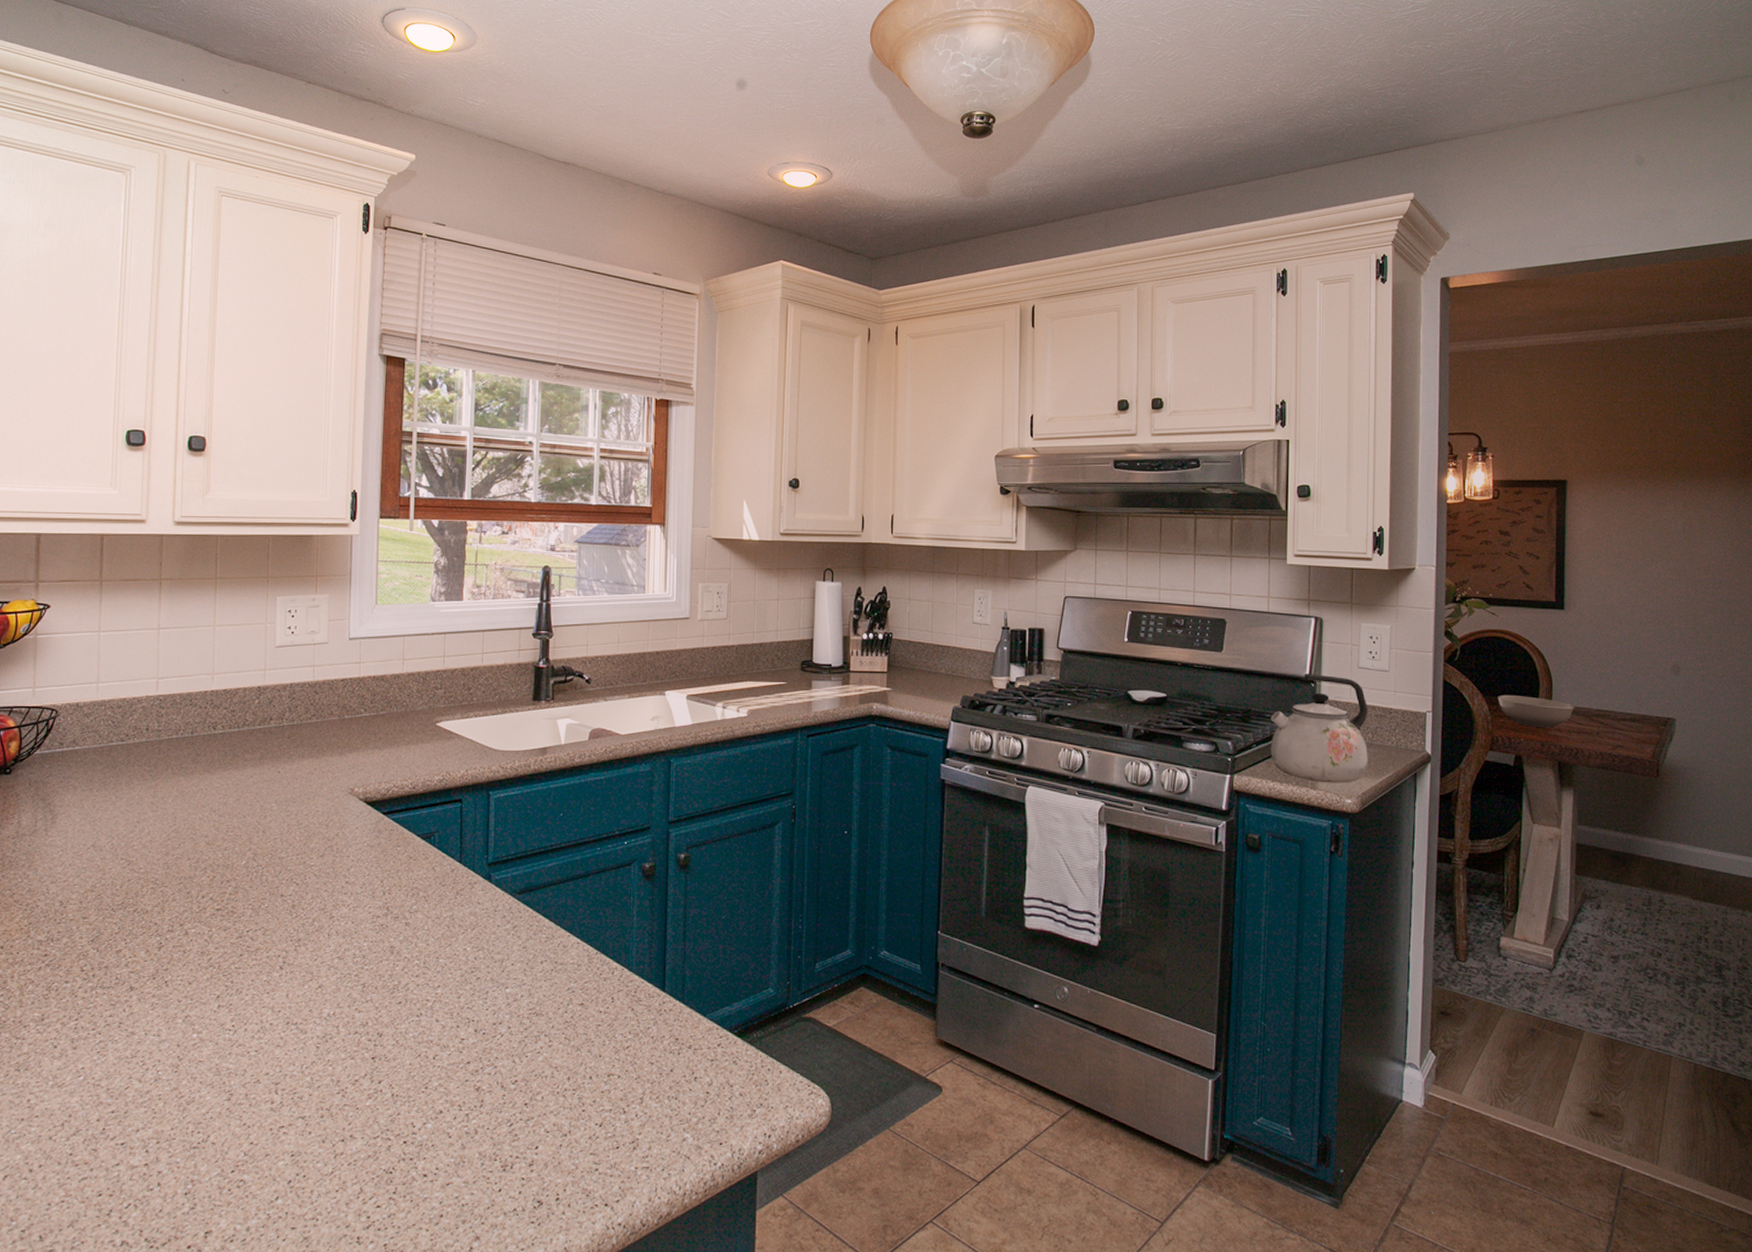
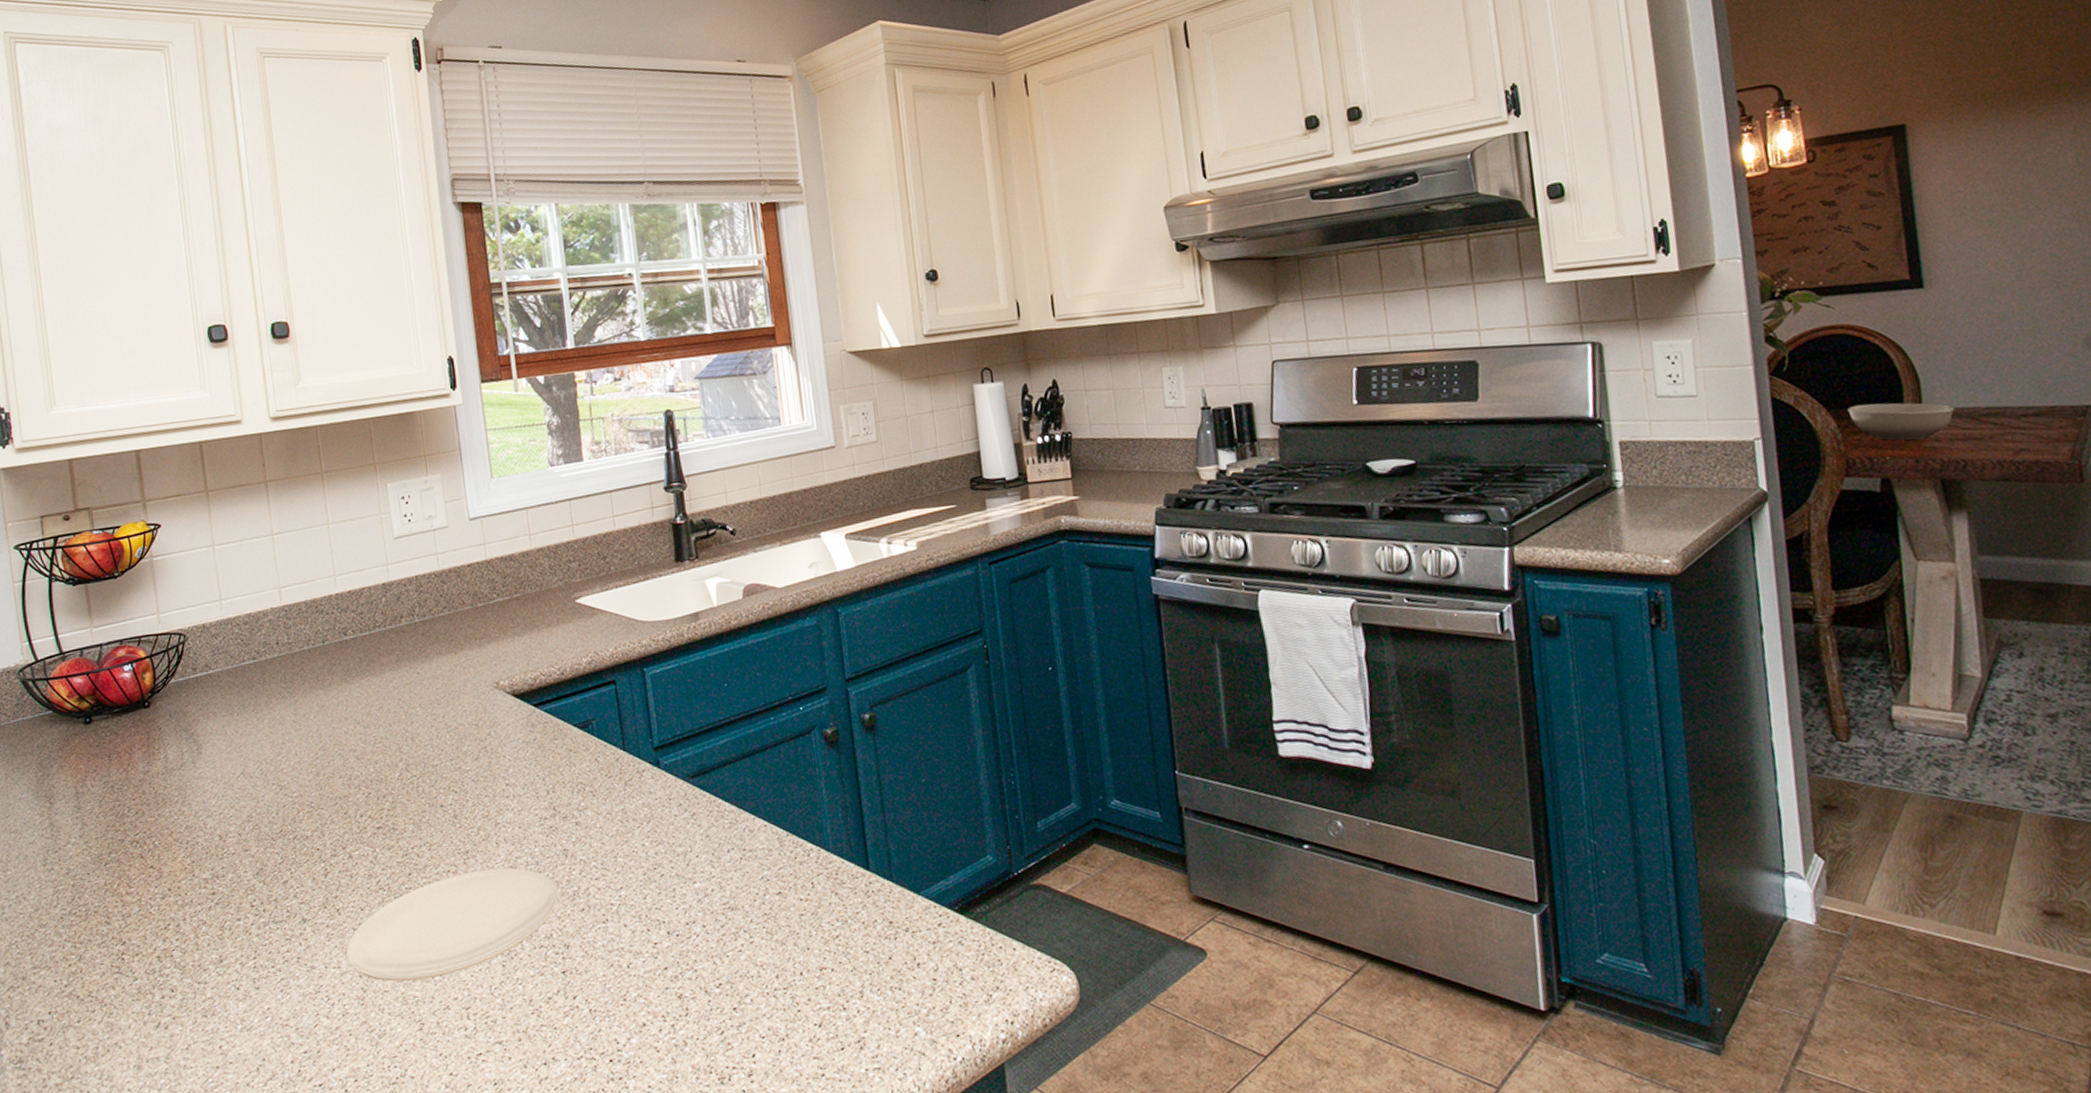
plate: none [167,957,379,1054] -> present [345,867,558,982]
kettle: present [1270,673,1369,783] -> none [1550,411,1687,543]

